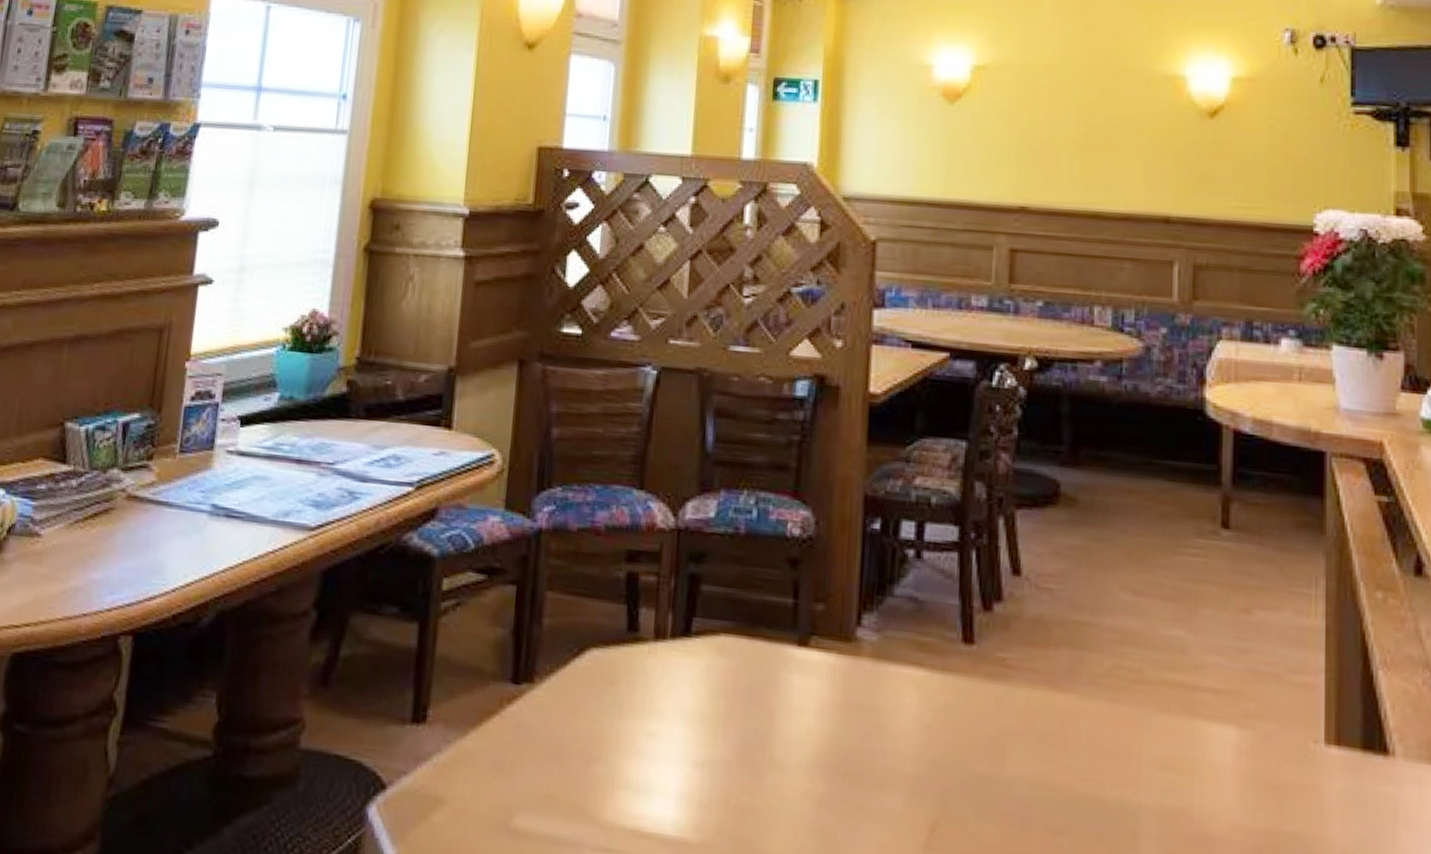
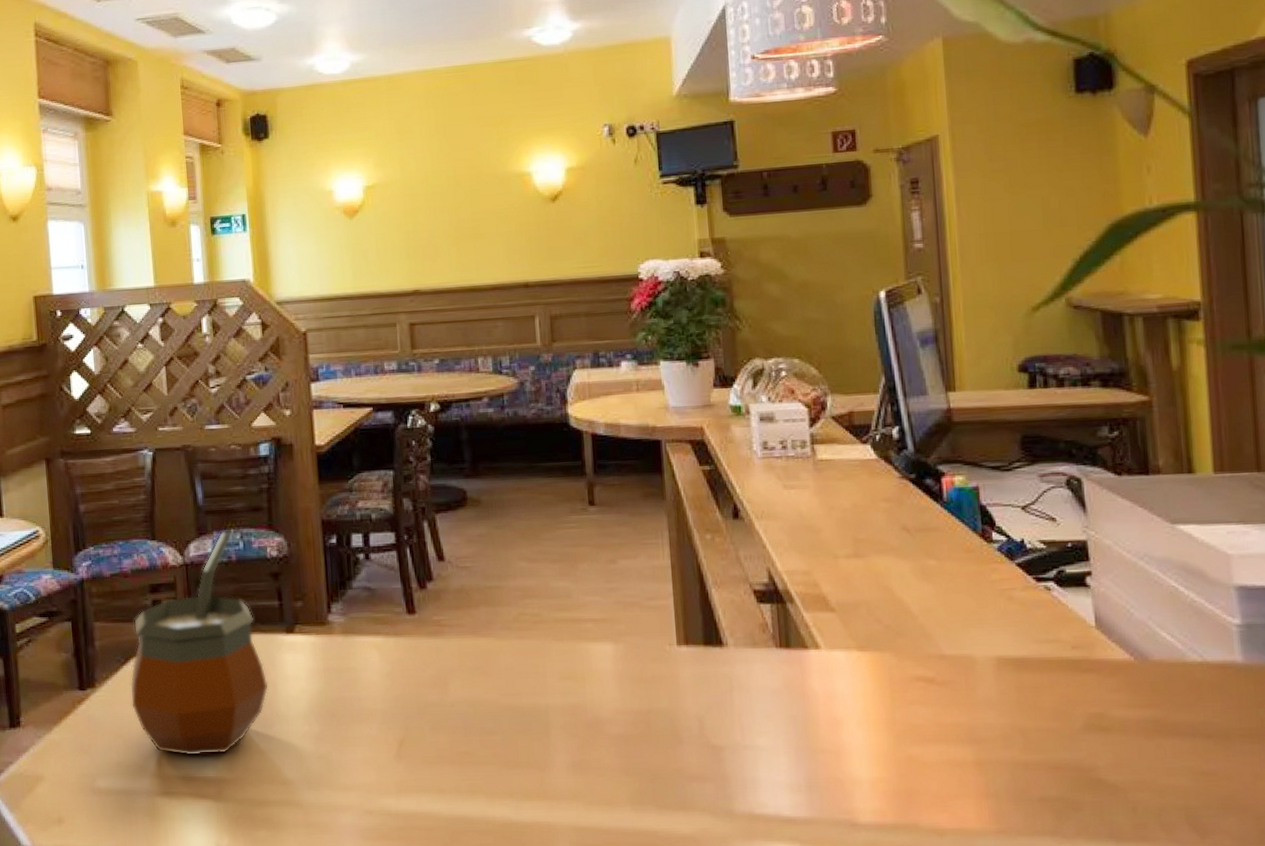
gourd: none [577,491,765,805] -> present [130,531,269,756]

